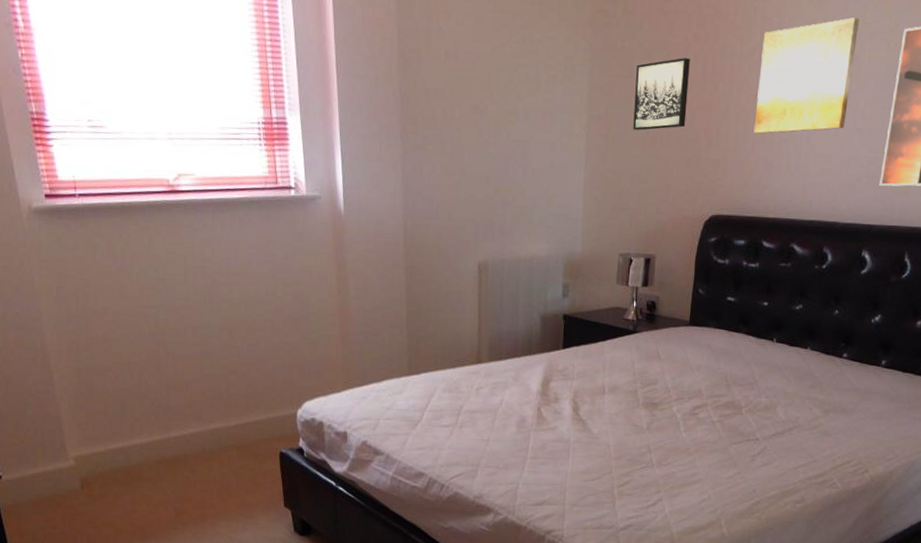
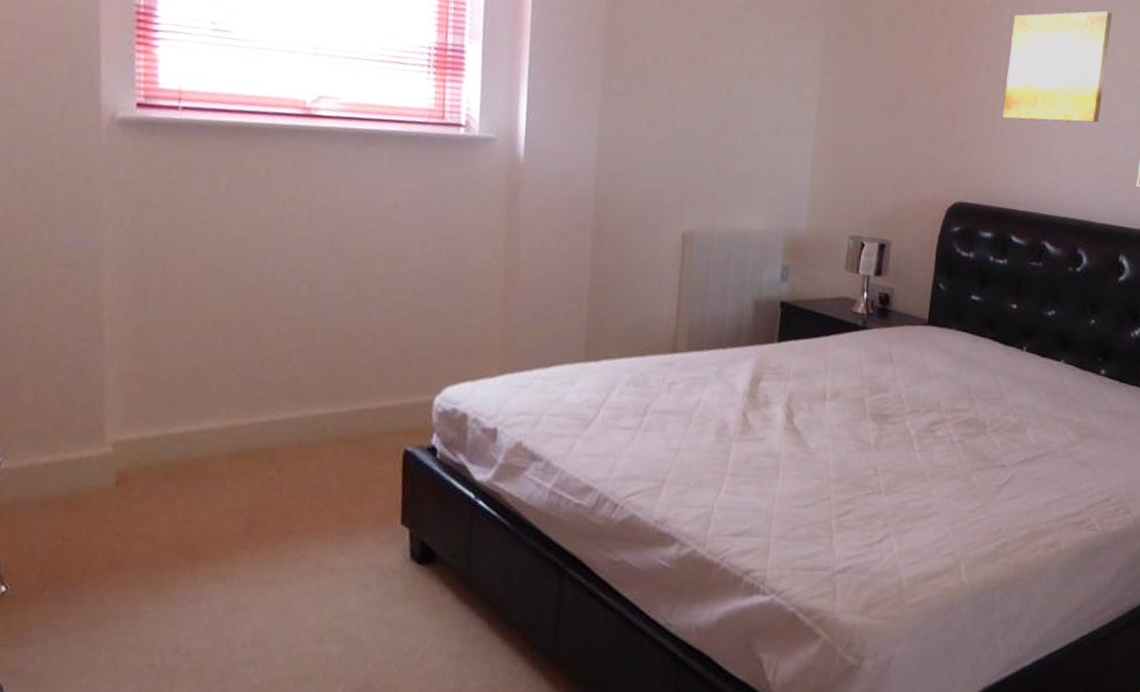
wall art: present [633,58,690,130] -> none [870,31,935,104]

